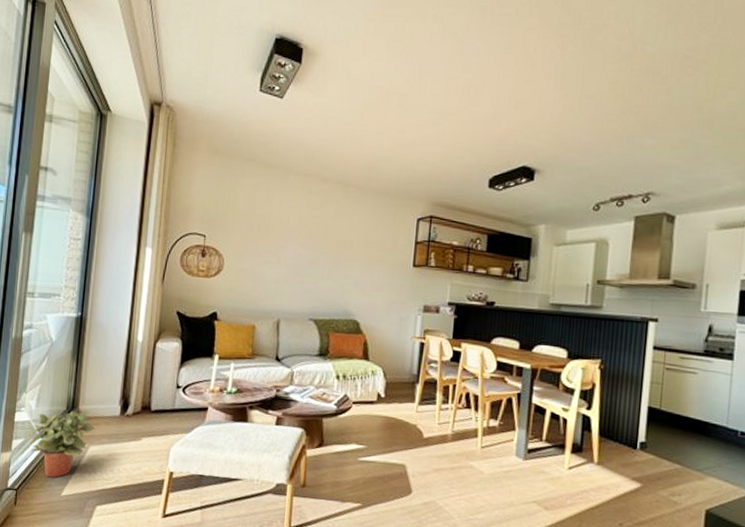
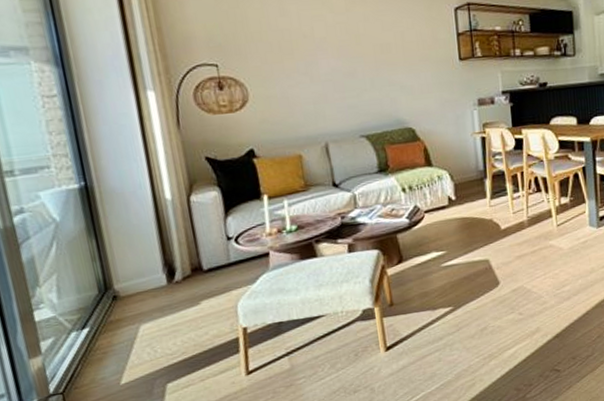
potted plant: present [27,410,96,478] -> none [56,288,142,371]

